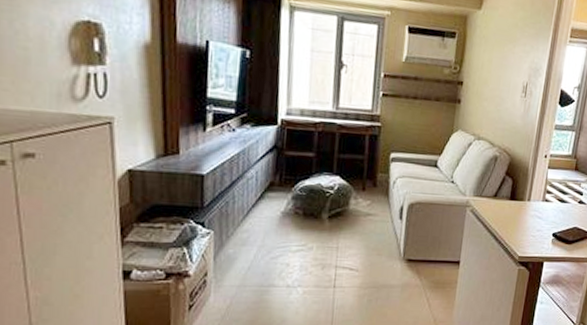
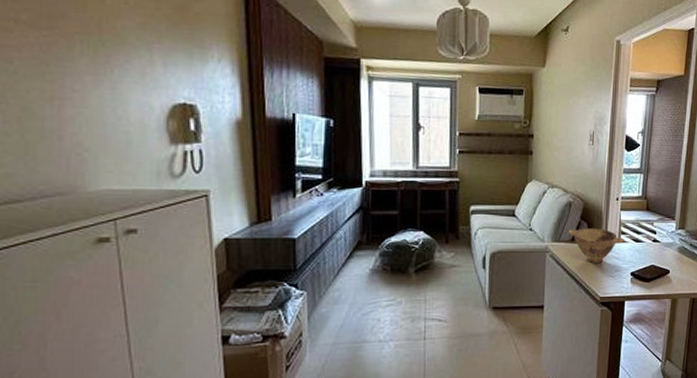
bowl: none [491,184,549,221] -> present [568,228,624,263]

